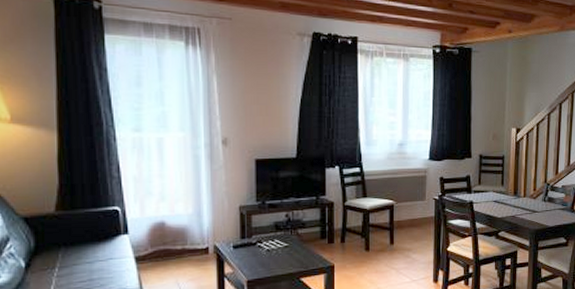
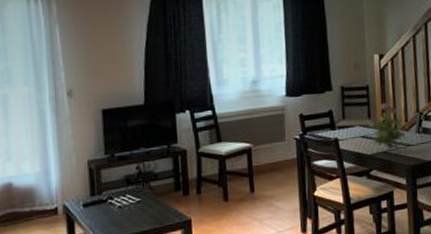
flower bouquet: none [500,173,537,219] -> present [367,103,409,154]

